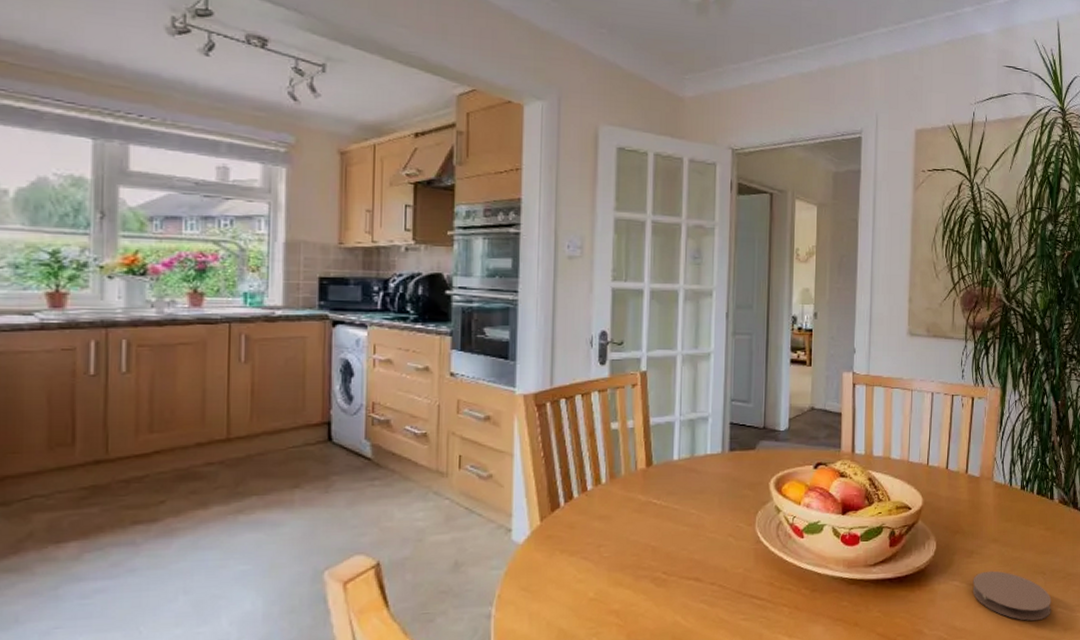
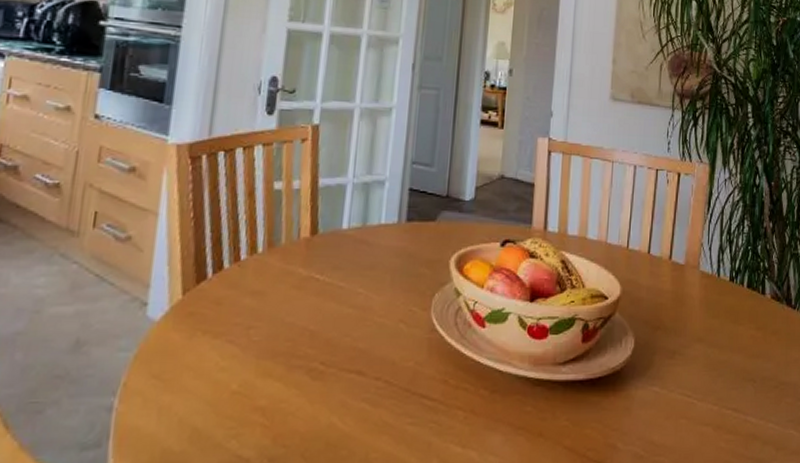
coaster: present [972,570,1052,621] -> none [673,375,762,437]

